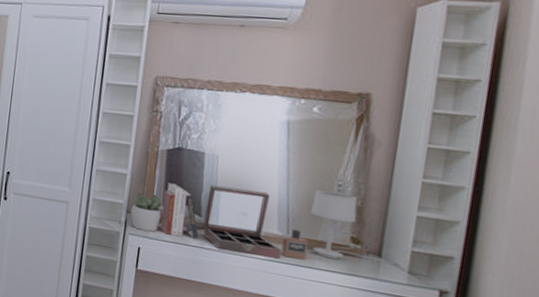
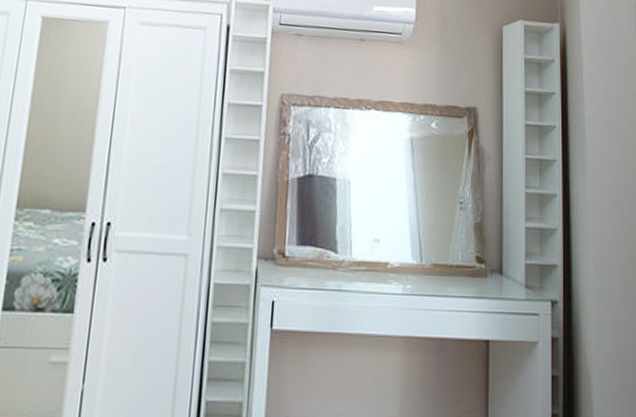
succulent plant: present [130,191,163,232] -> none [261,231,297,279]
books: present [160,183,199,239] -> none [295,217,337,281]
jewelry box: present [203,185,282,259] -> none [340,215,417,291]
perfume: present [281,229,309,261] -> none [417,255,441,289]
table lamp: present [310,190,400,266] -> none [439,210,518,284]

